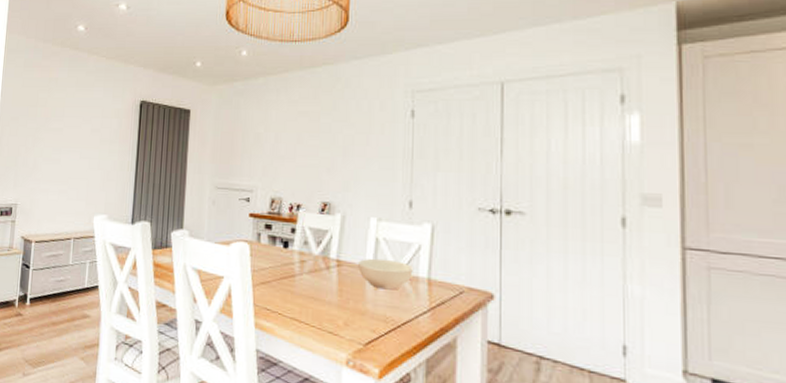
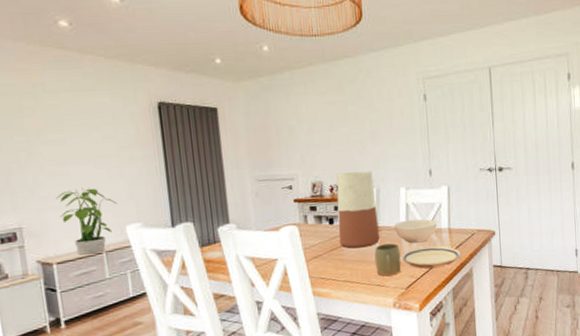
potted plant: none [46,175,91,239] -> present [56,188,117,256]
vase: none [292,190,340,283] -> present [336,171,380,249]
mug: none [330,282,362,325] -> present [374,243,401,277]
plate: none [362,295,443,328] -> present [401,245,461,269]

